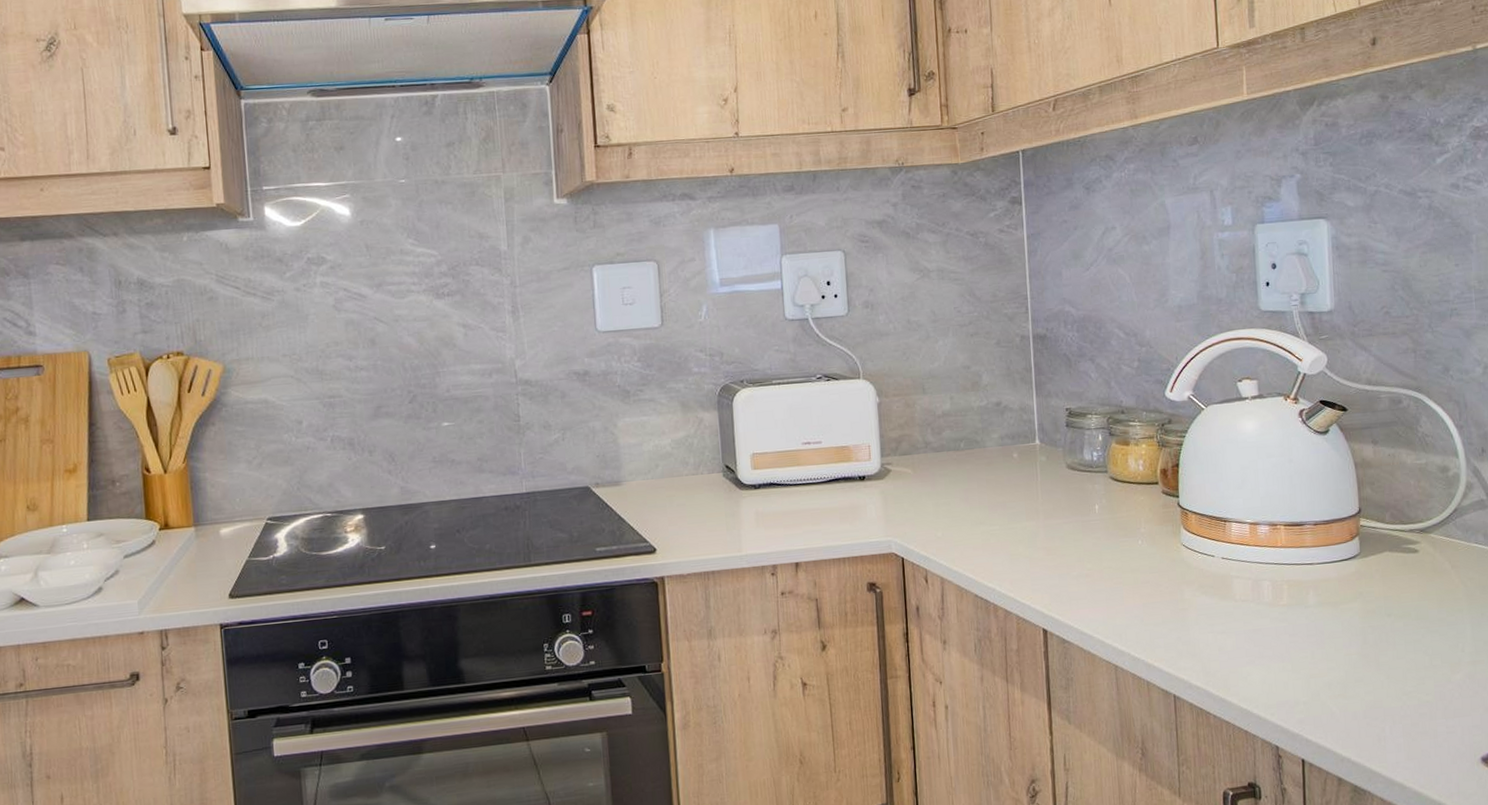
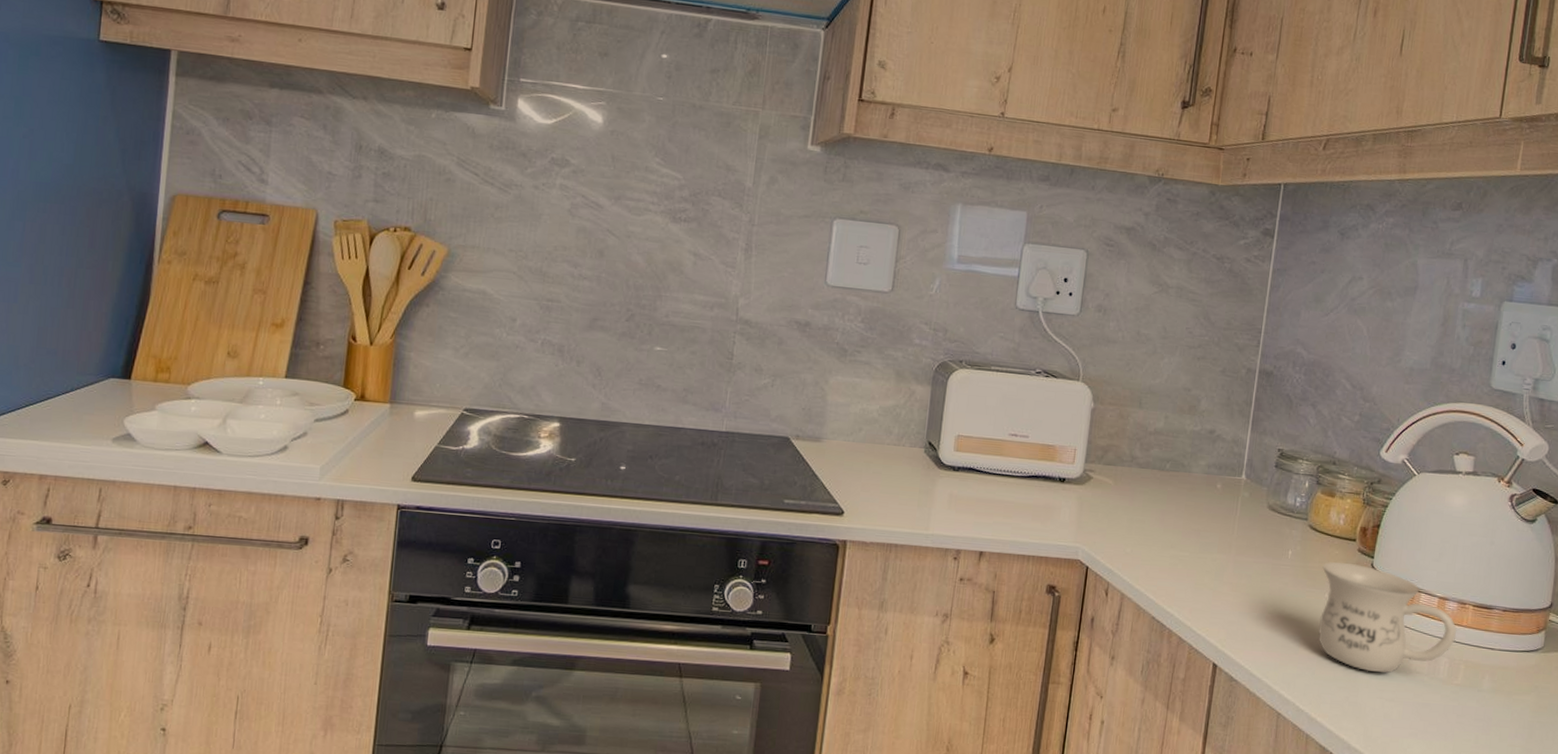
mug: none [1131,506,1274,609] -> present [1318,562,1457,673]

